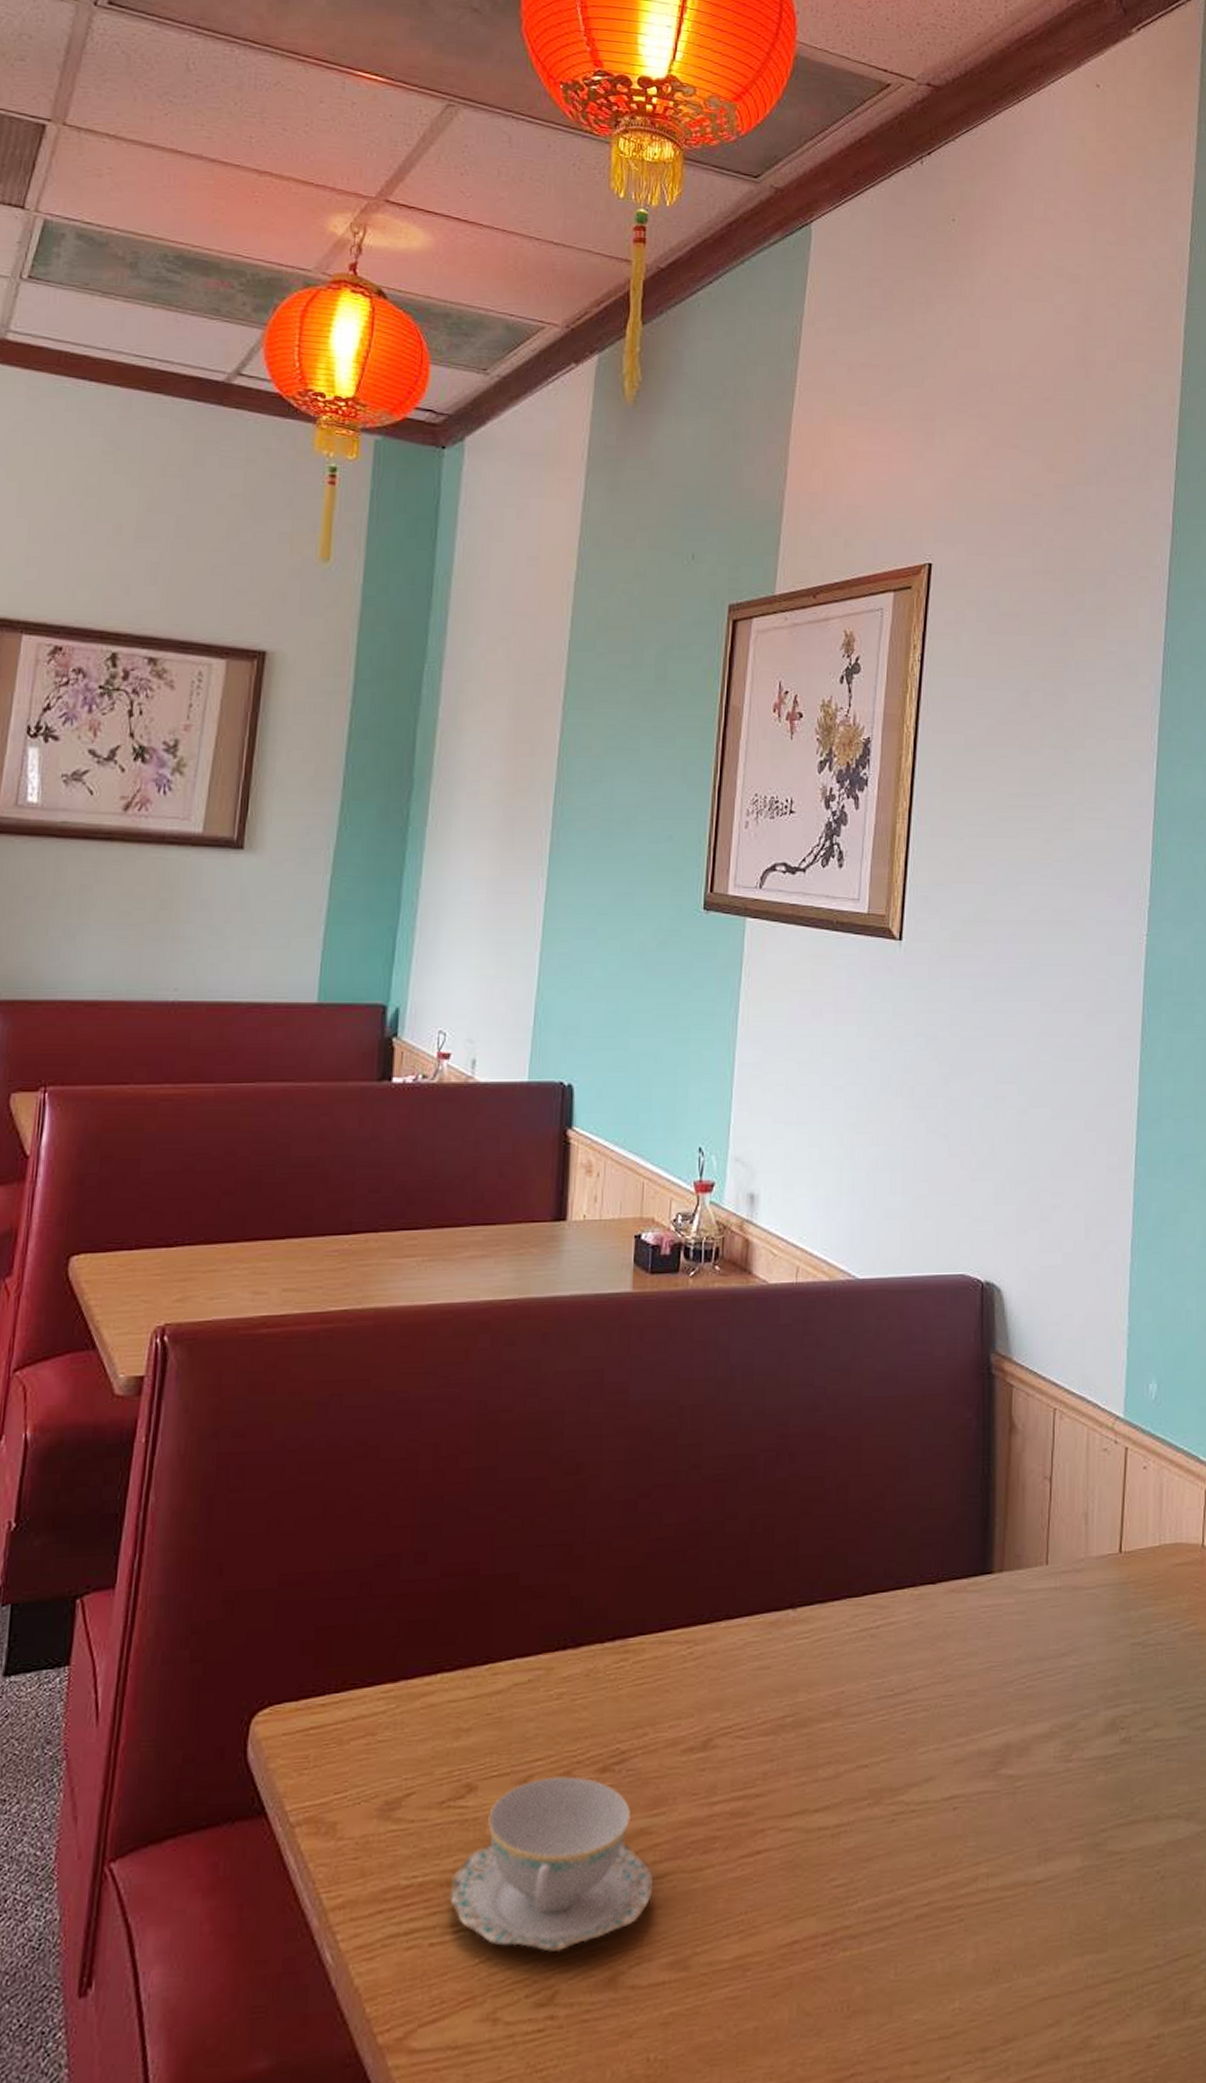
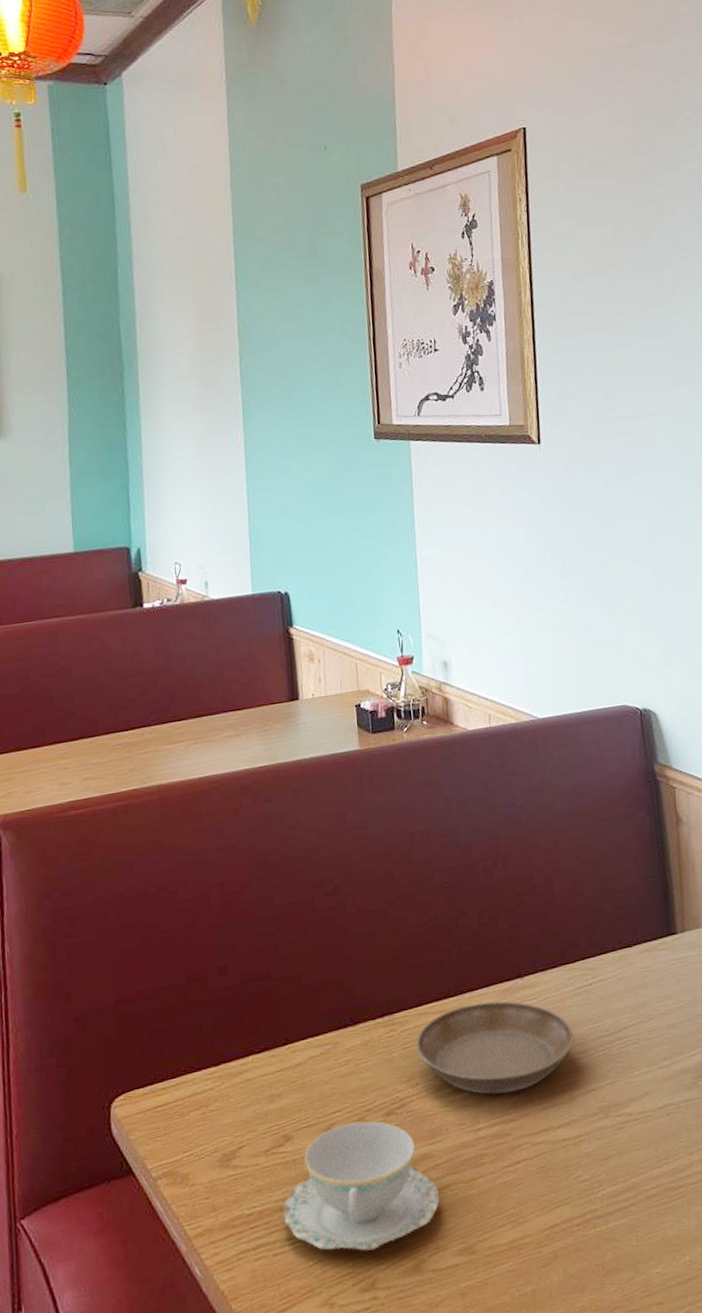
saucer: none [649,1635,850,1759] -> present [415,1001,574,1095]

